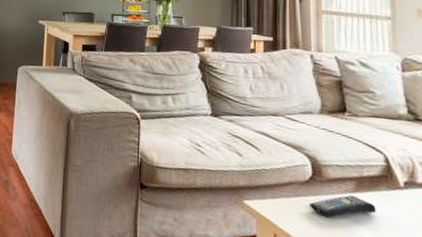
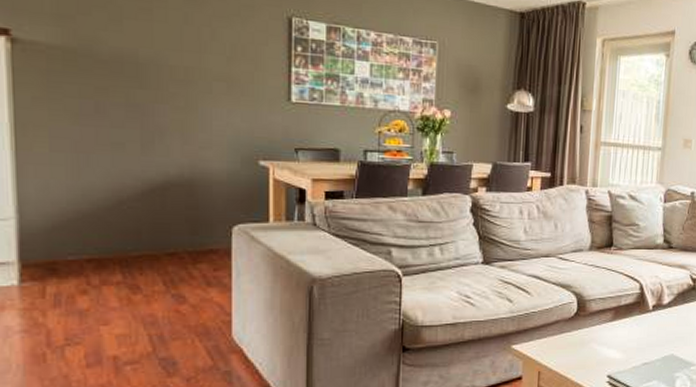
remote control: present [310,195,376,218] -> none [572,324,628,348]

